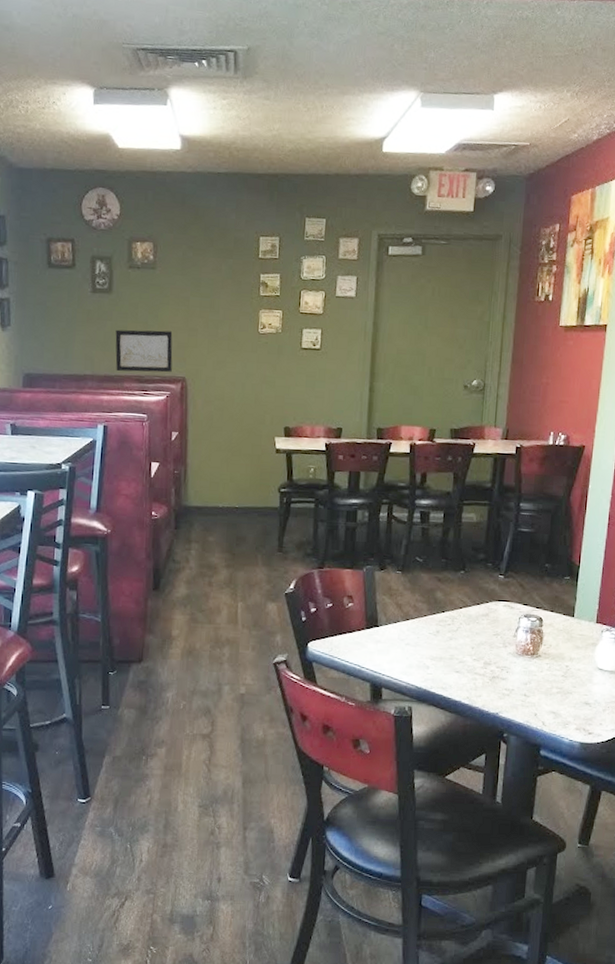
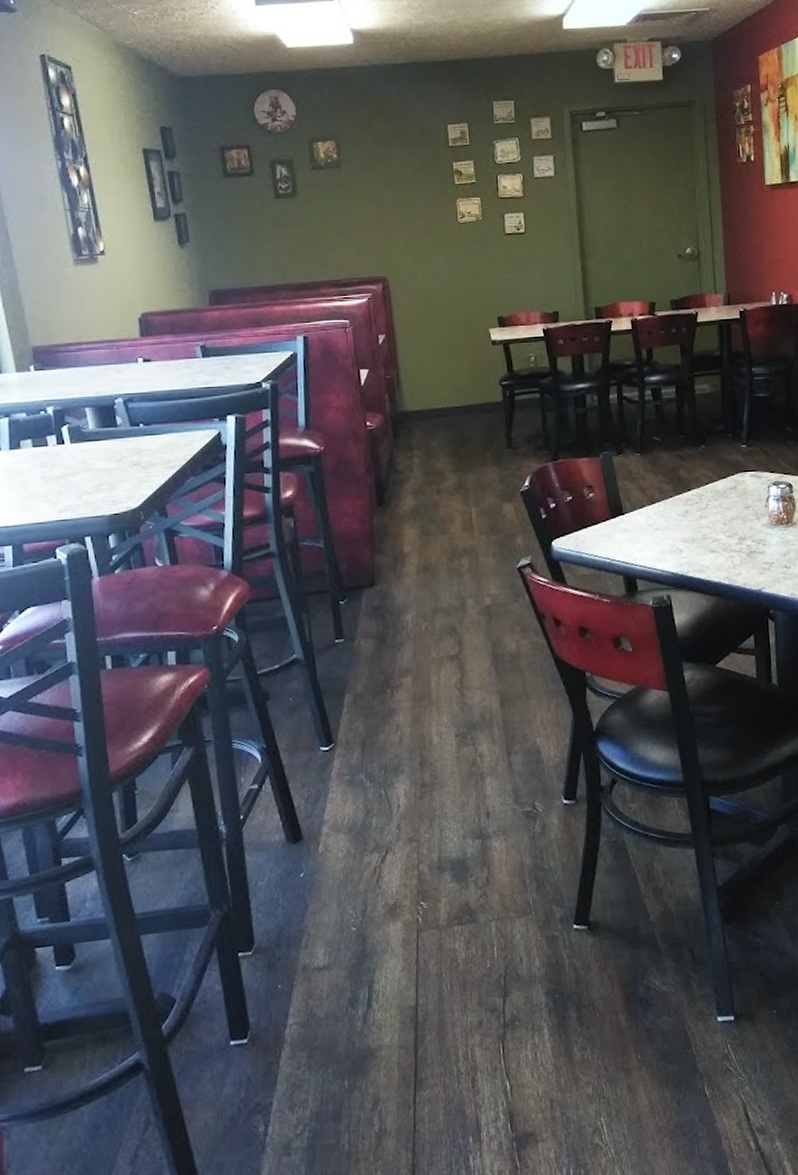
wall art: present [115,329,173,373] -> none [305,230,371,277]

